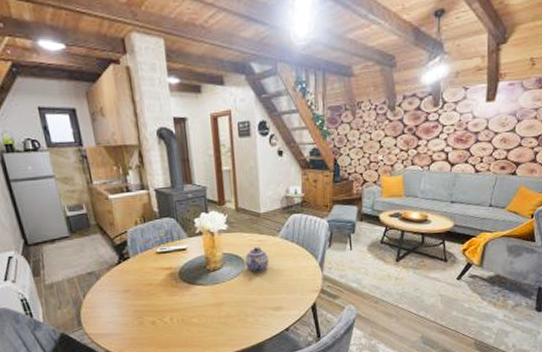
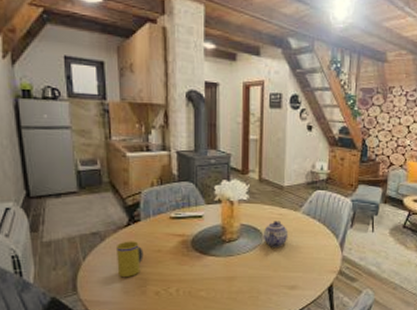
mug: none [111,277,137,311] -> present [117,241,144,277]

